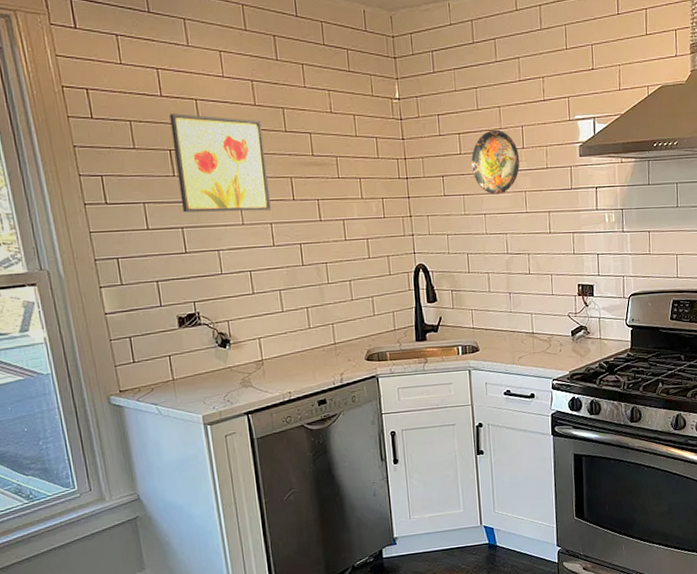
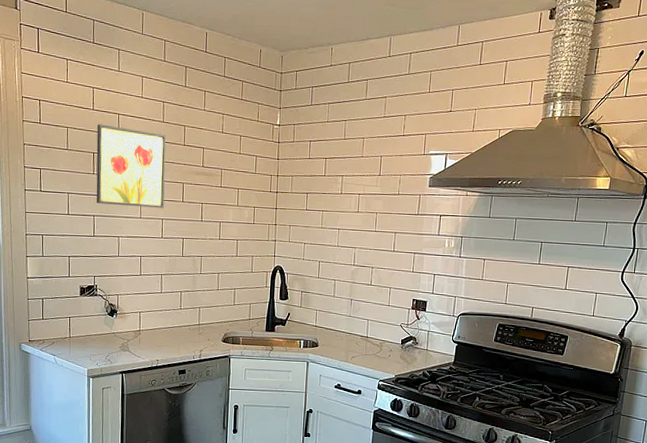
decorative plate: present [471,129,520,194] -> none [333,157,376,213]

